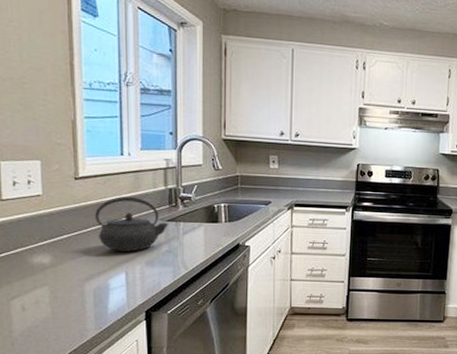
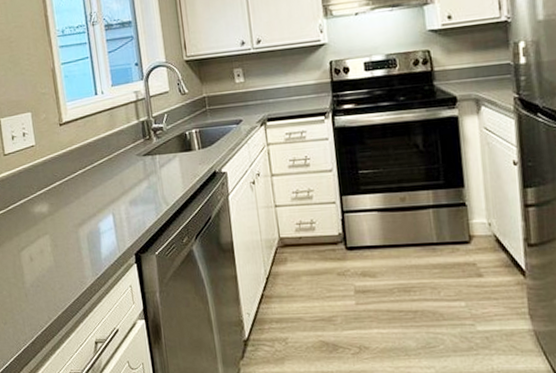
kettle: present [95,197,169,252] -> none [80,135,146,193]

